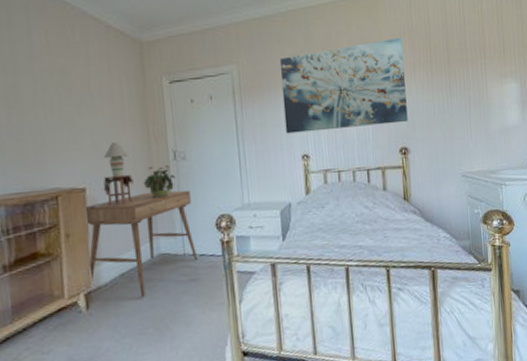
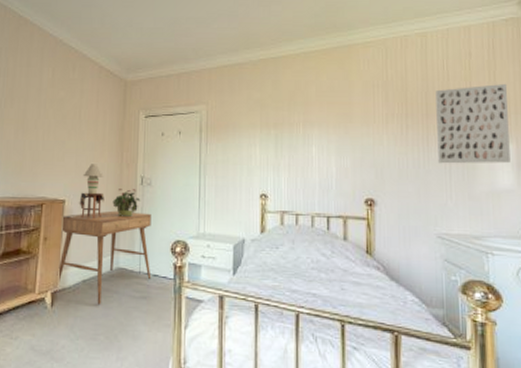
wall art: present [279,37,408,134] -> none [246,89,376,174]
wall art: none [454,26,516,107] -> present [435,83,511,164]

